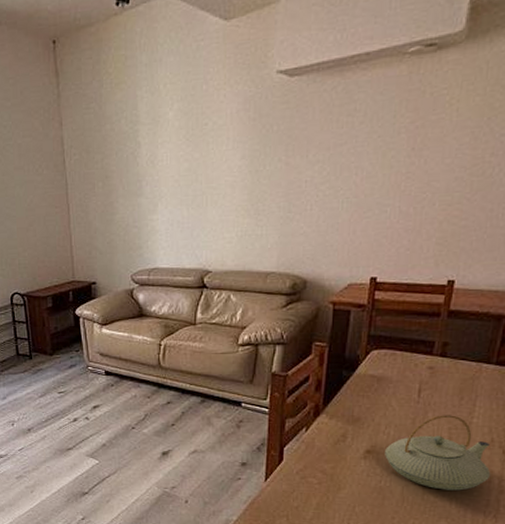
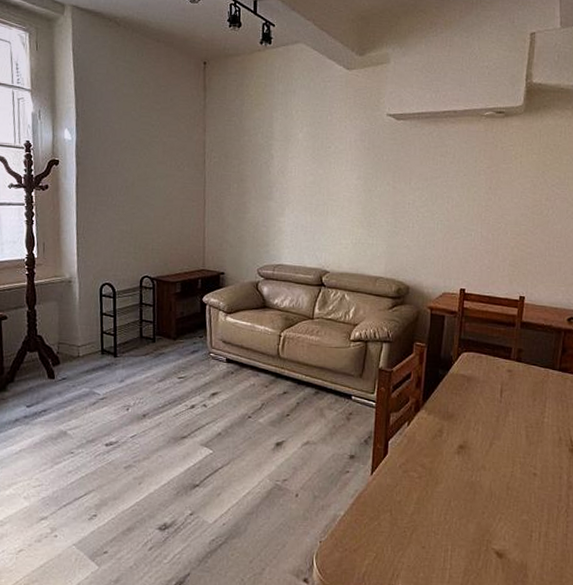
teapot: present [385,415,491,491] -> none [475,414,561,486]

